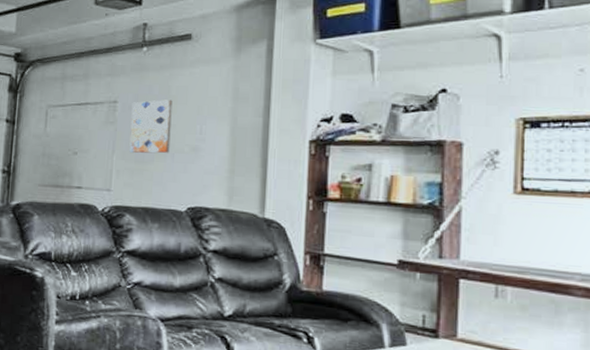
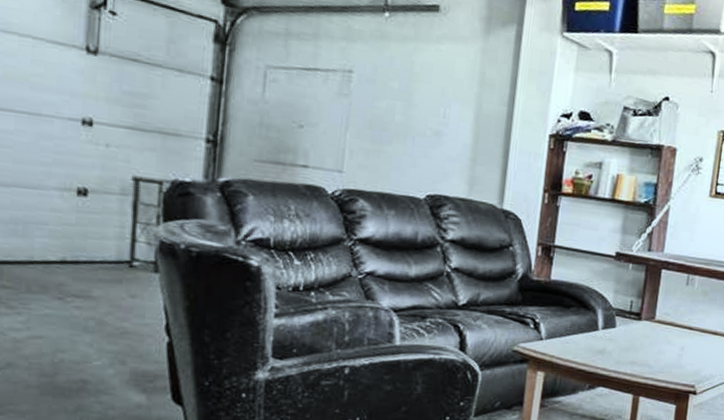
wall art: present [129,99,173,154] -> none [365,74,416,135]

